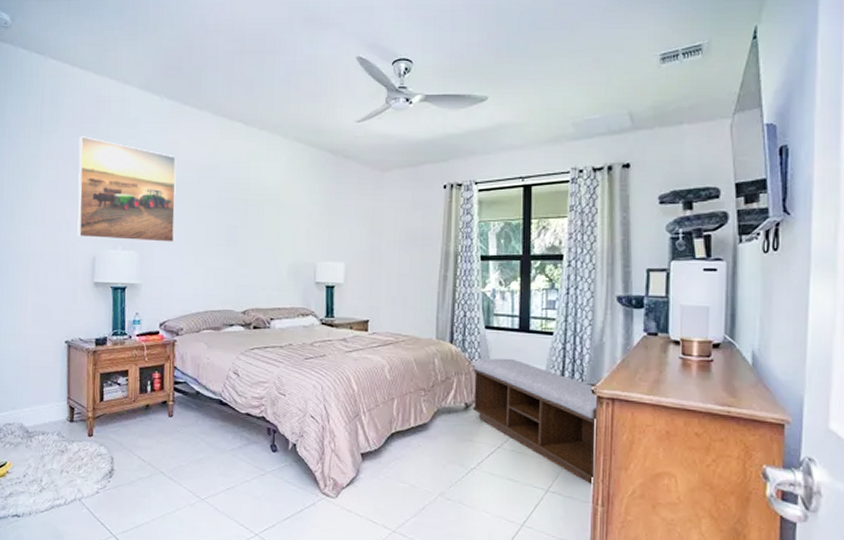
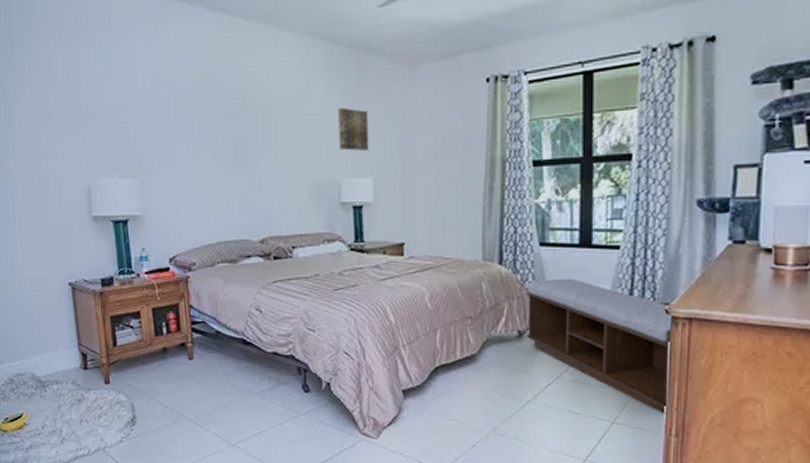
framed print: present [77,136,177,242] -> none [56,47,177,167]
wall art: none [317,201,344,239] -> present [338,107,369,151]

